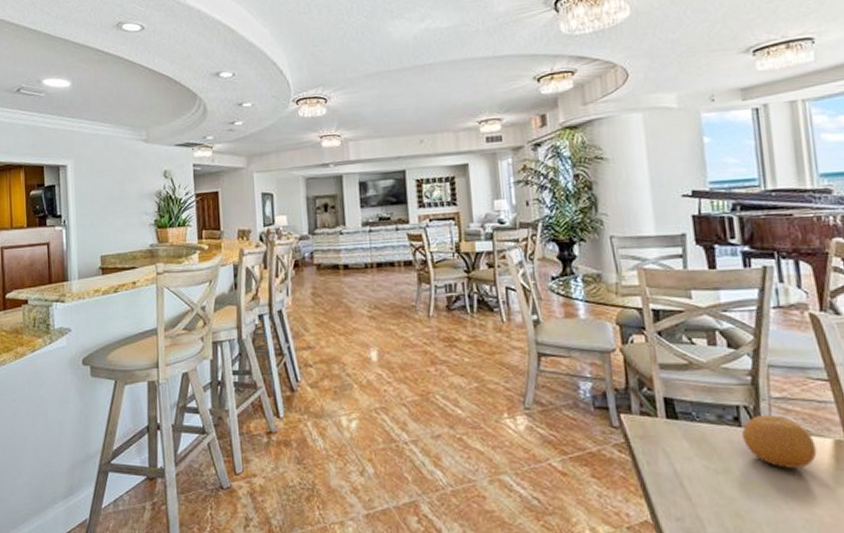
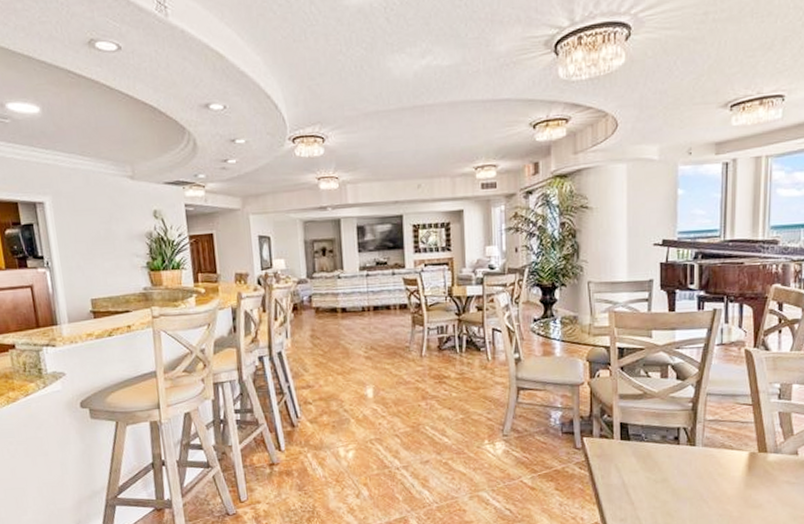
fruit: present [742,415,817,468] -> none [680,434,735,476]

